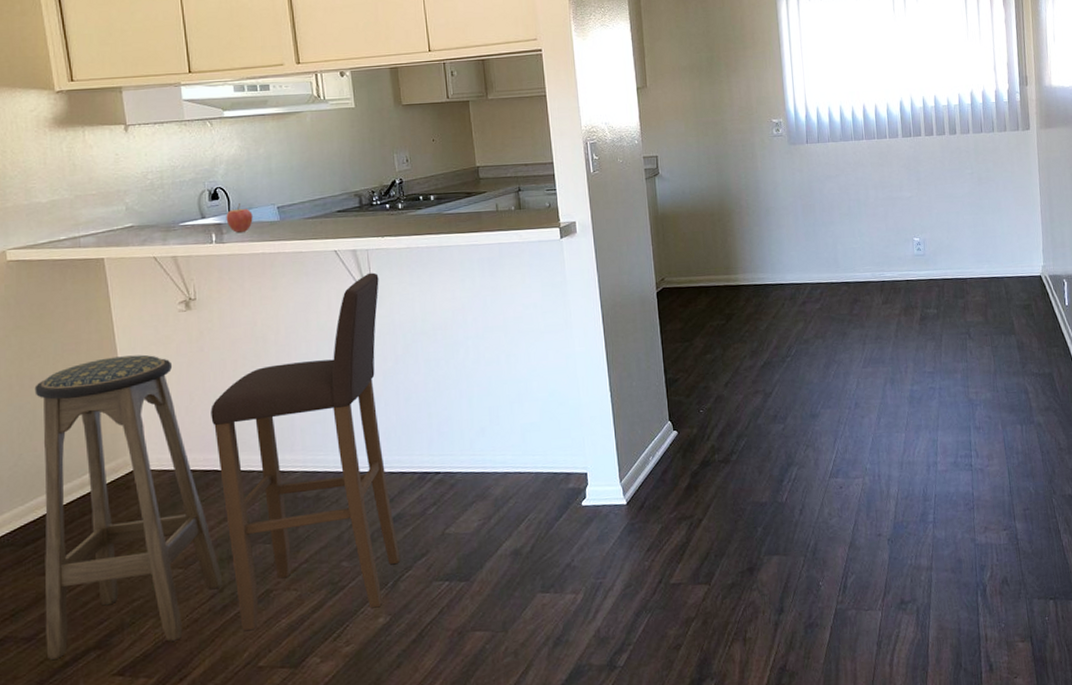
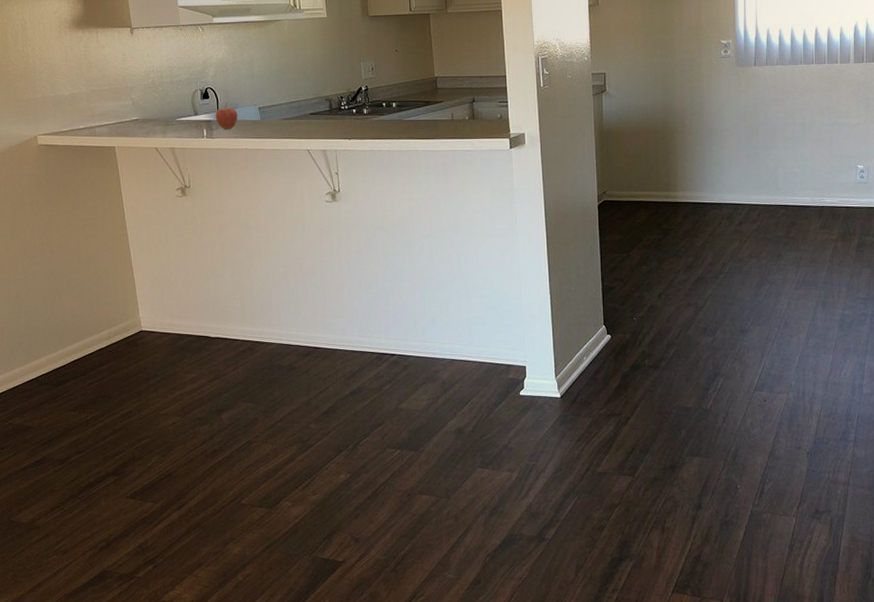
stool: present [34,354,222,660] -> none [62,232,212,480]
bar stool: present [210,272,401,632] -> none [202,171,360,474]

